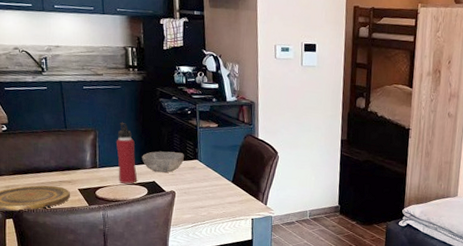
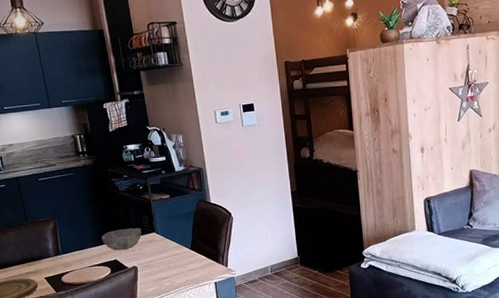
water bottle: present [116,122,137,184] -> none [75,207,99,266]

